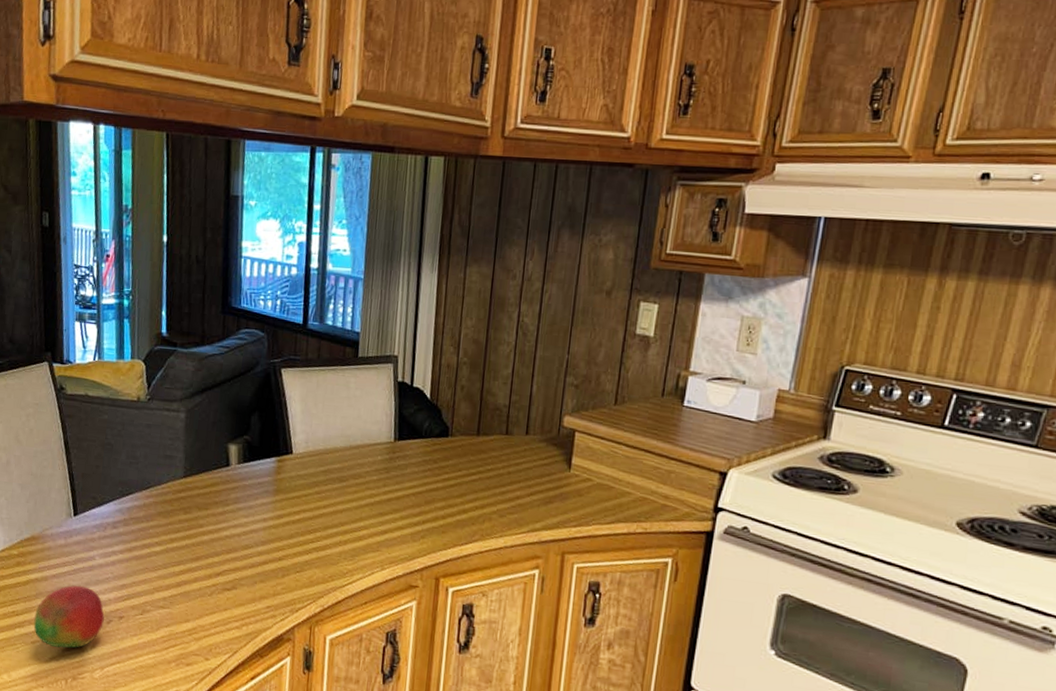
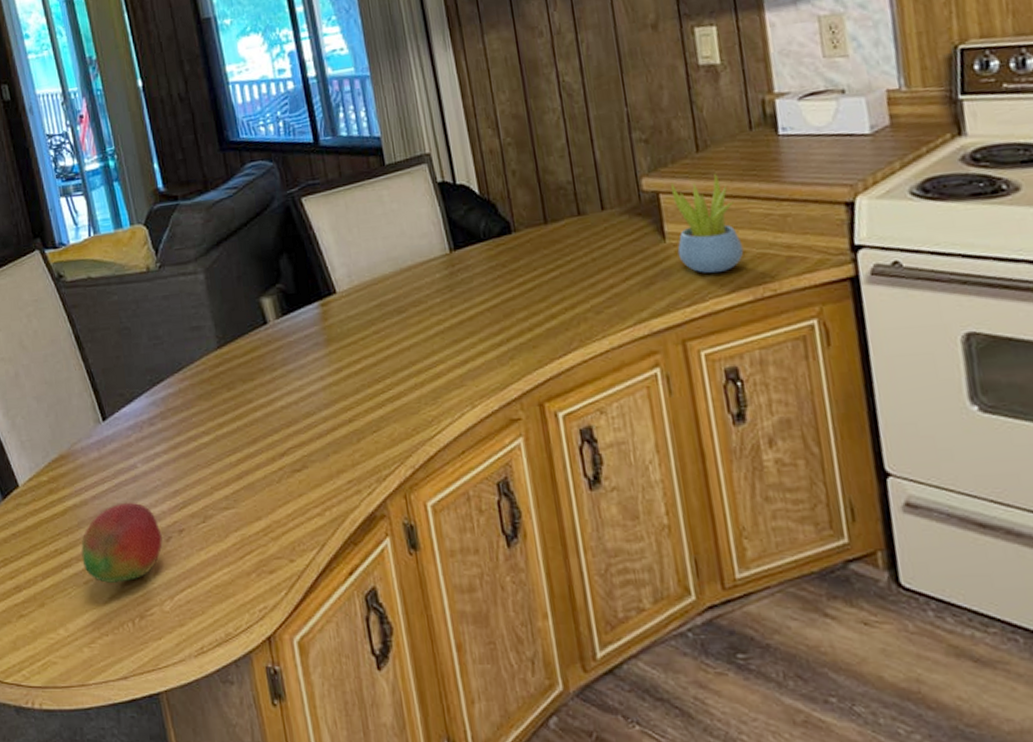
succulent plant: none [577,425,633,506] -> present [670,174,744,274]

